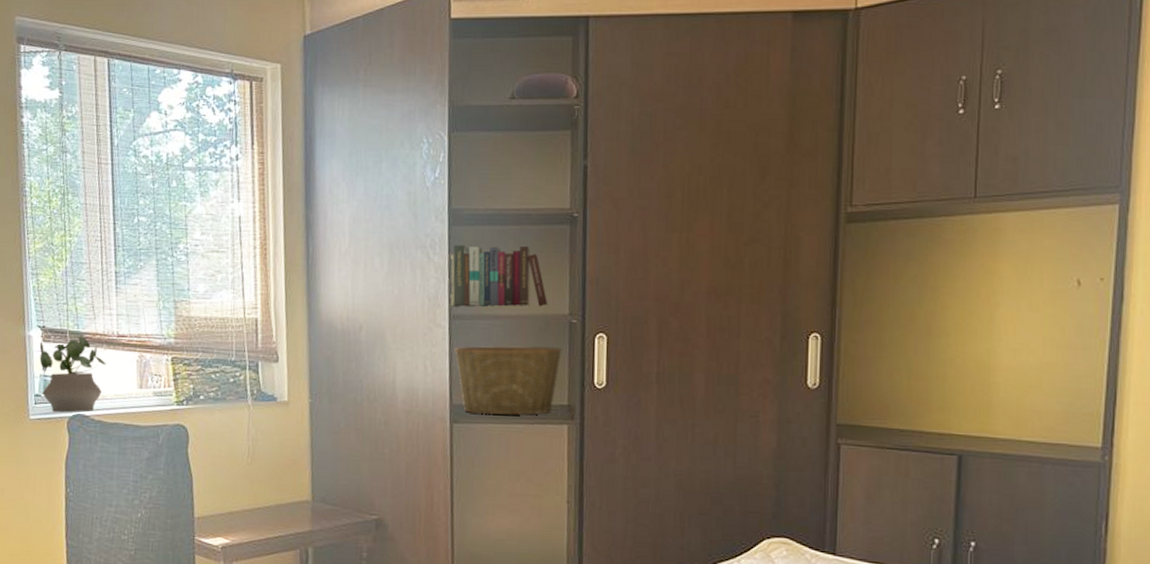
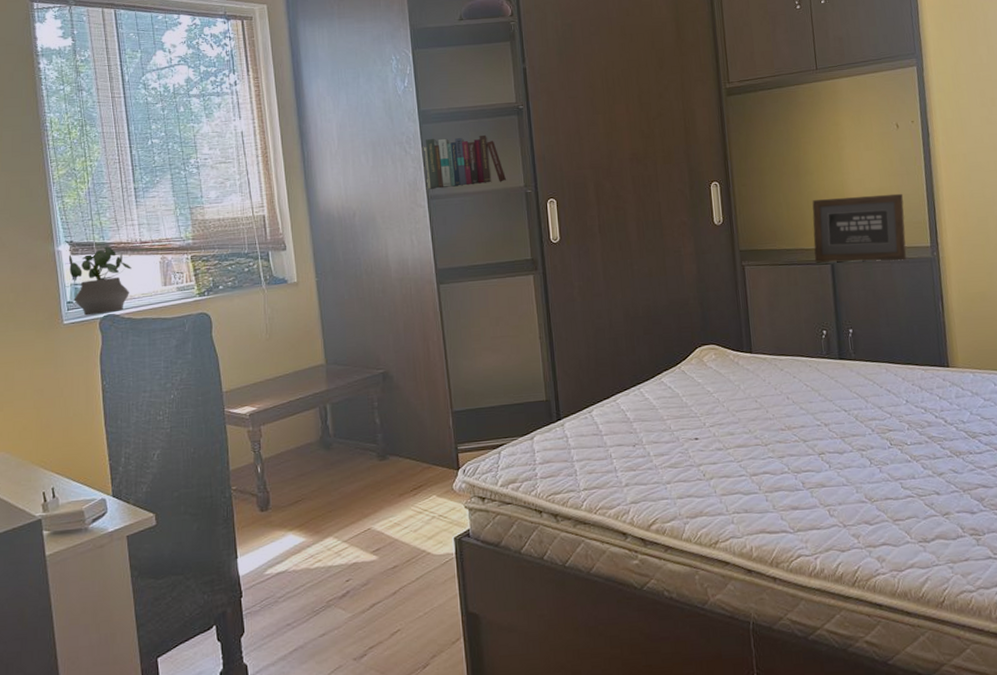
basket: present [454,346,562,416] -> none [434,213,522,275]
picture frame: none [936,370,1073,462] -> present [812,193,907,262]

